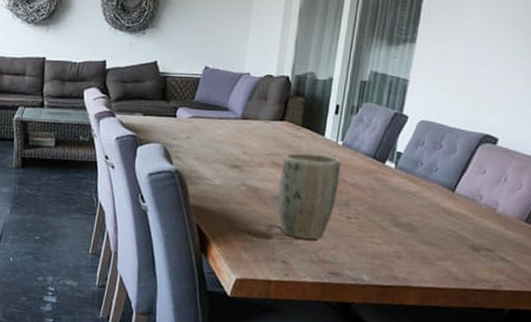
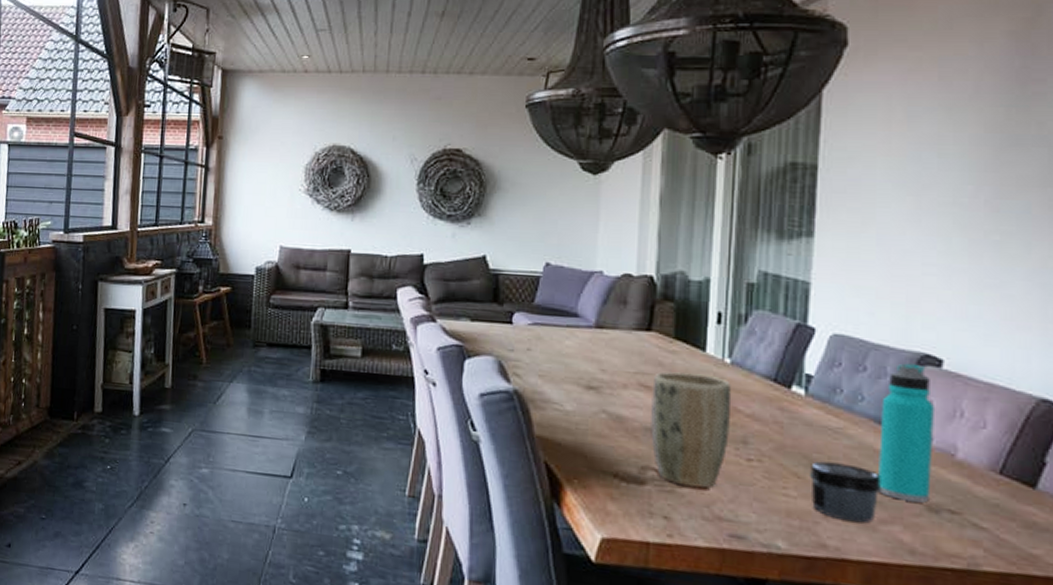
jar: none [390,217,442,261] -> present [809,461,882,523]
water bottle: none [439,142,487,244] -> present [879,363,934,503]

